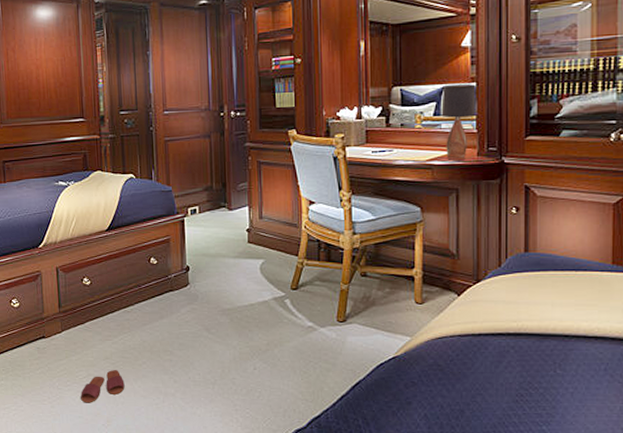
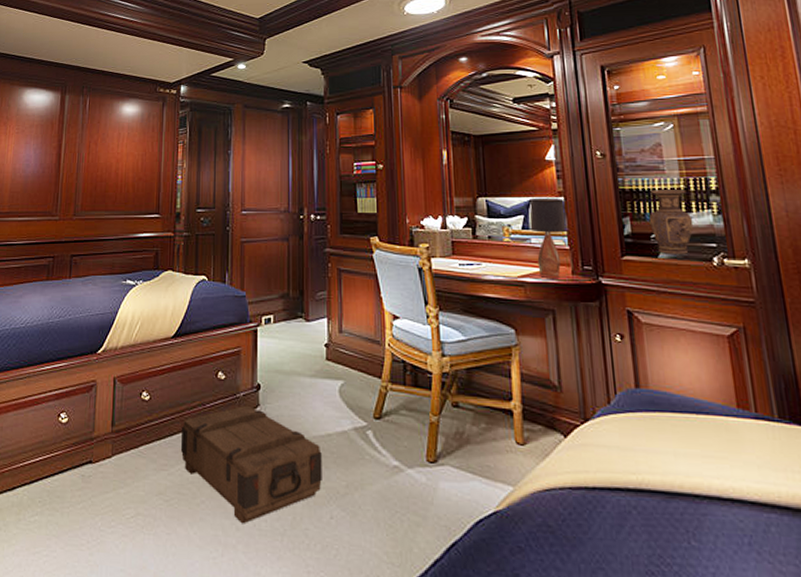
slippers: present [81,370,125,403] -> none [125,509,178,552]
ammo crate: none [121,284,246,378] -> present [180,405,322,524]
vase: none [555,69,597,134] -> present [649,189,694,256]

